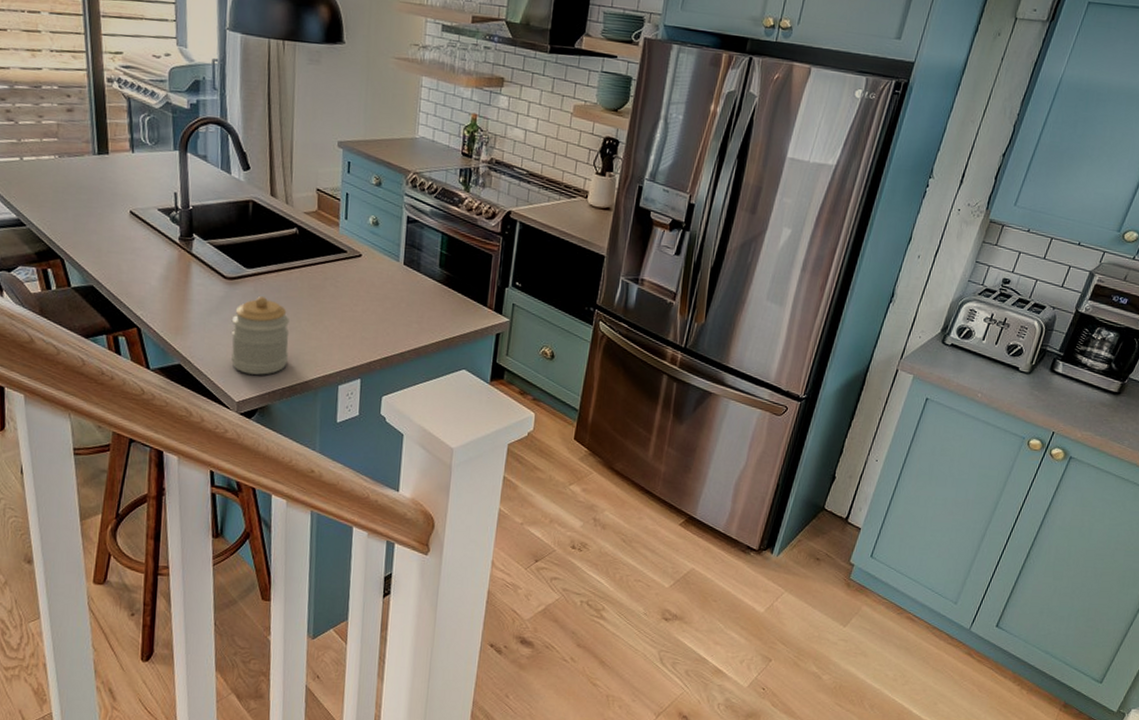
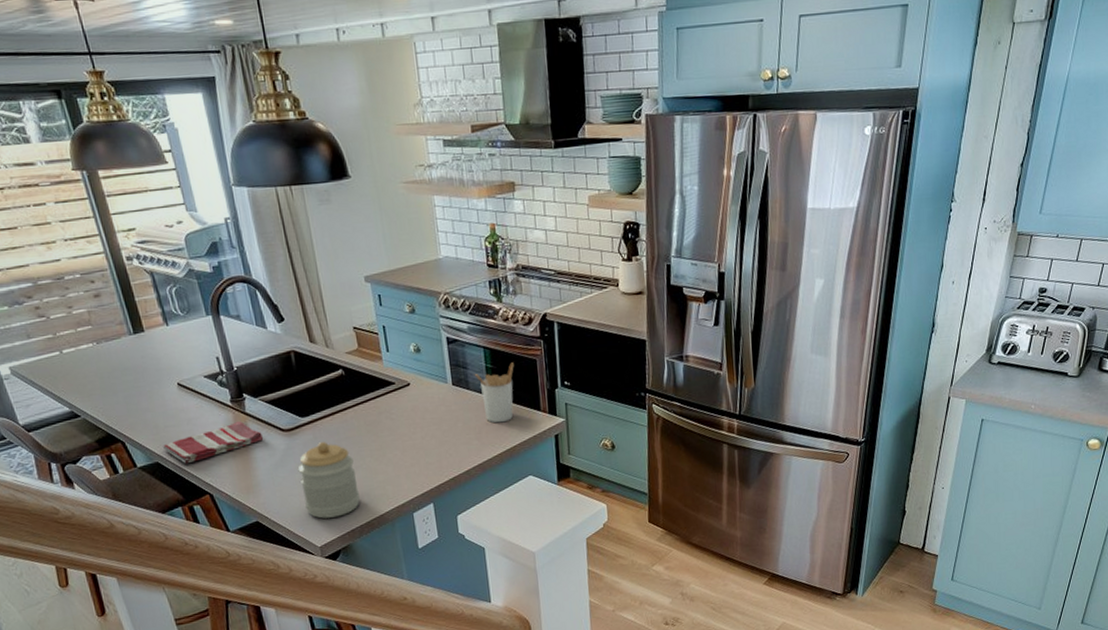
dish towel: none [101,259,204,293] -> present [163,420,264,464]
utensil holder: none [427,253,469,312] -> present [474,362,514,423]

